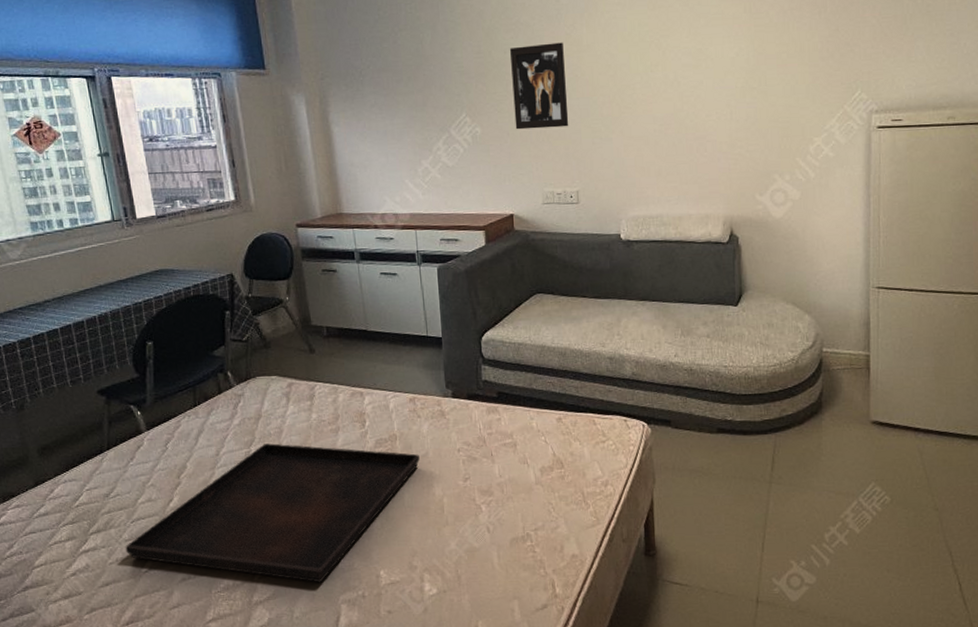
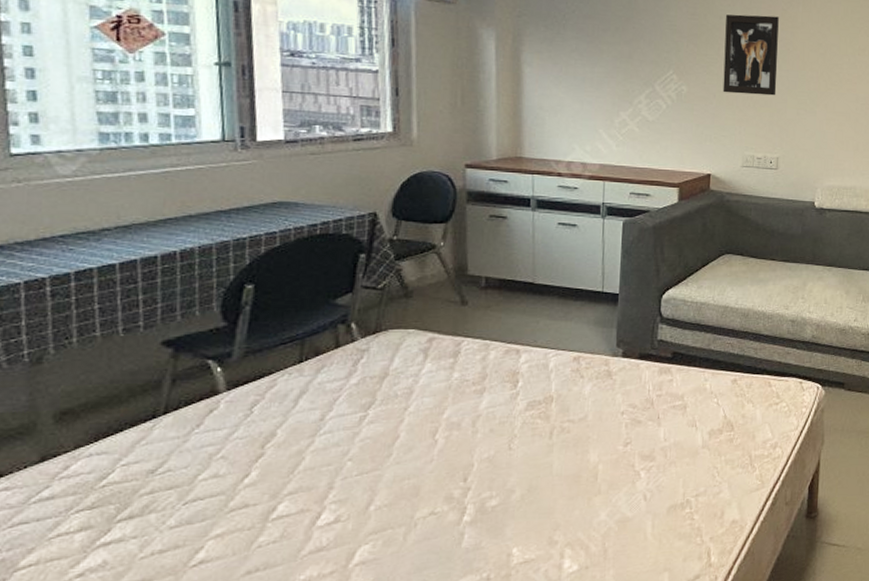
serving tray: present [125,443,420,583] -> none [167,406,577,567]

